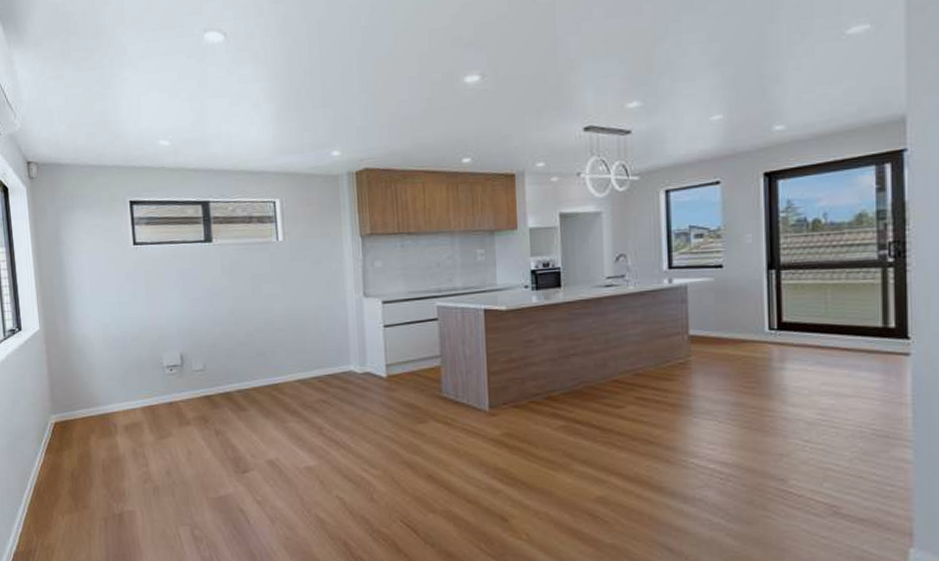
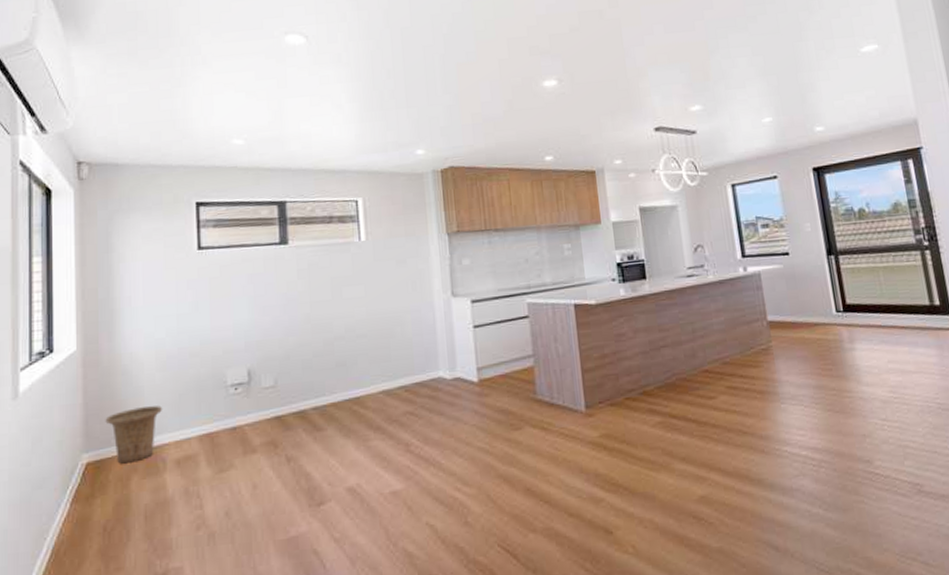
basket: none [66,380,112,425] -> present [105,406,163,464]

